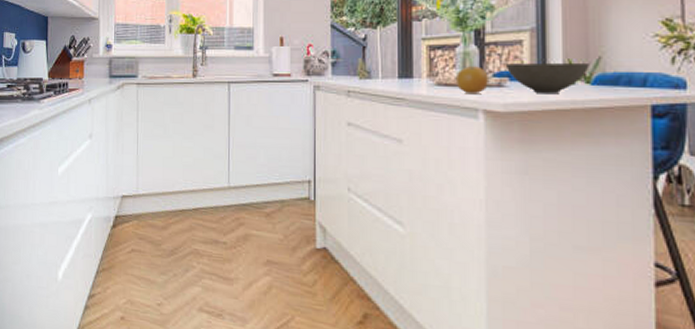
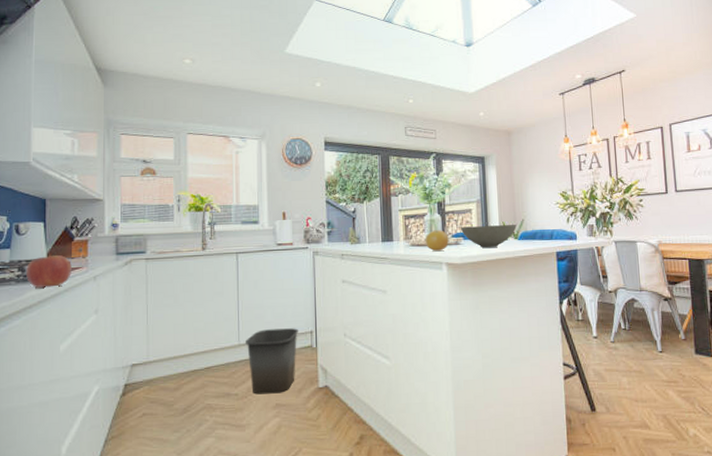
fruit: none [31,71,69,108] -> present [26,252,72,288]
waste bin: none [236,173,295,249] -> present [246,328,299,395]

